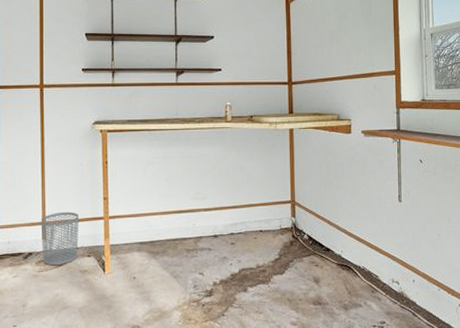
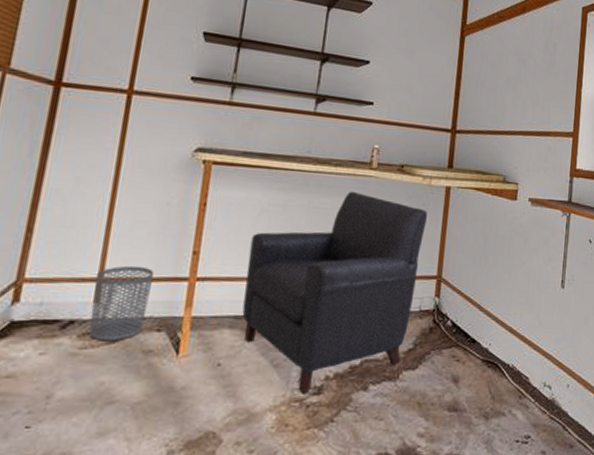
chair: none [143,141,277,296] -> present [242,191,427,394]

